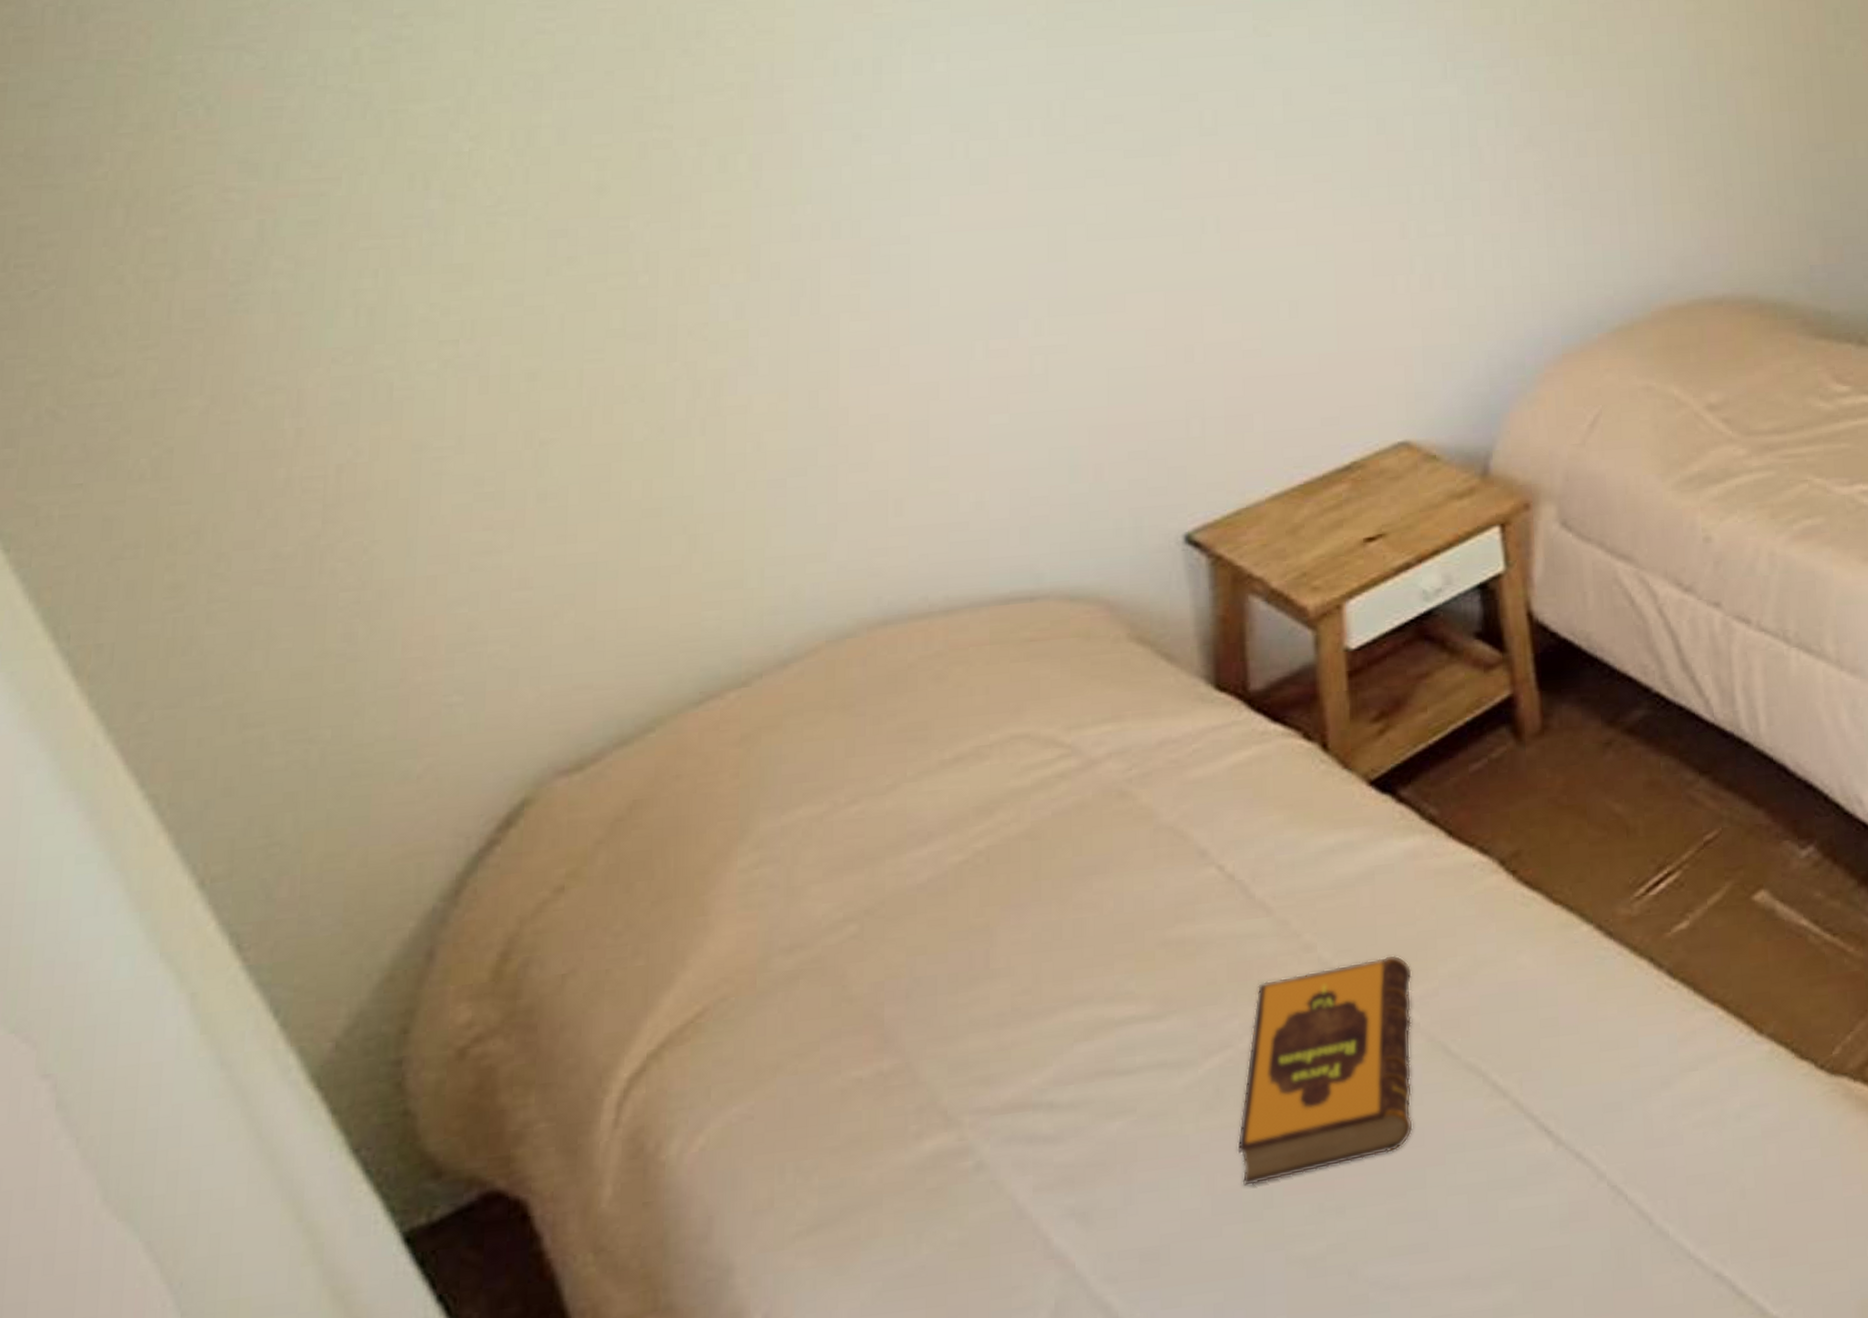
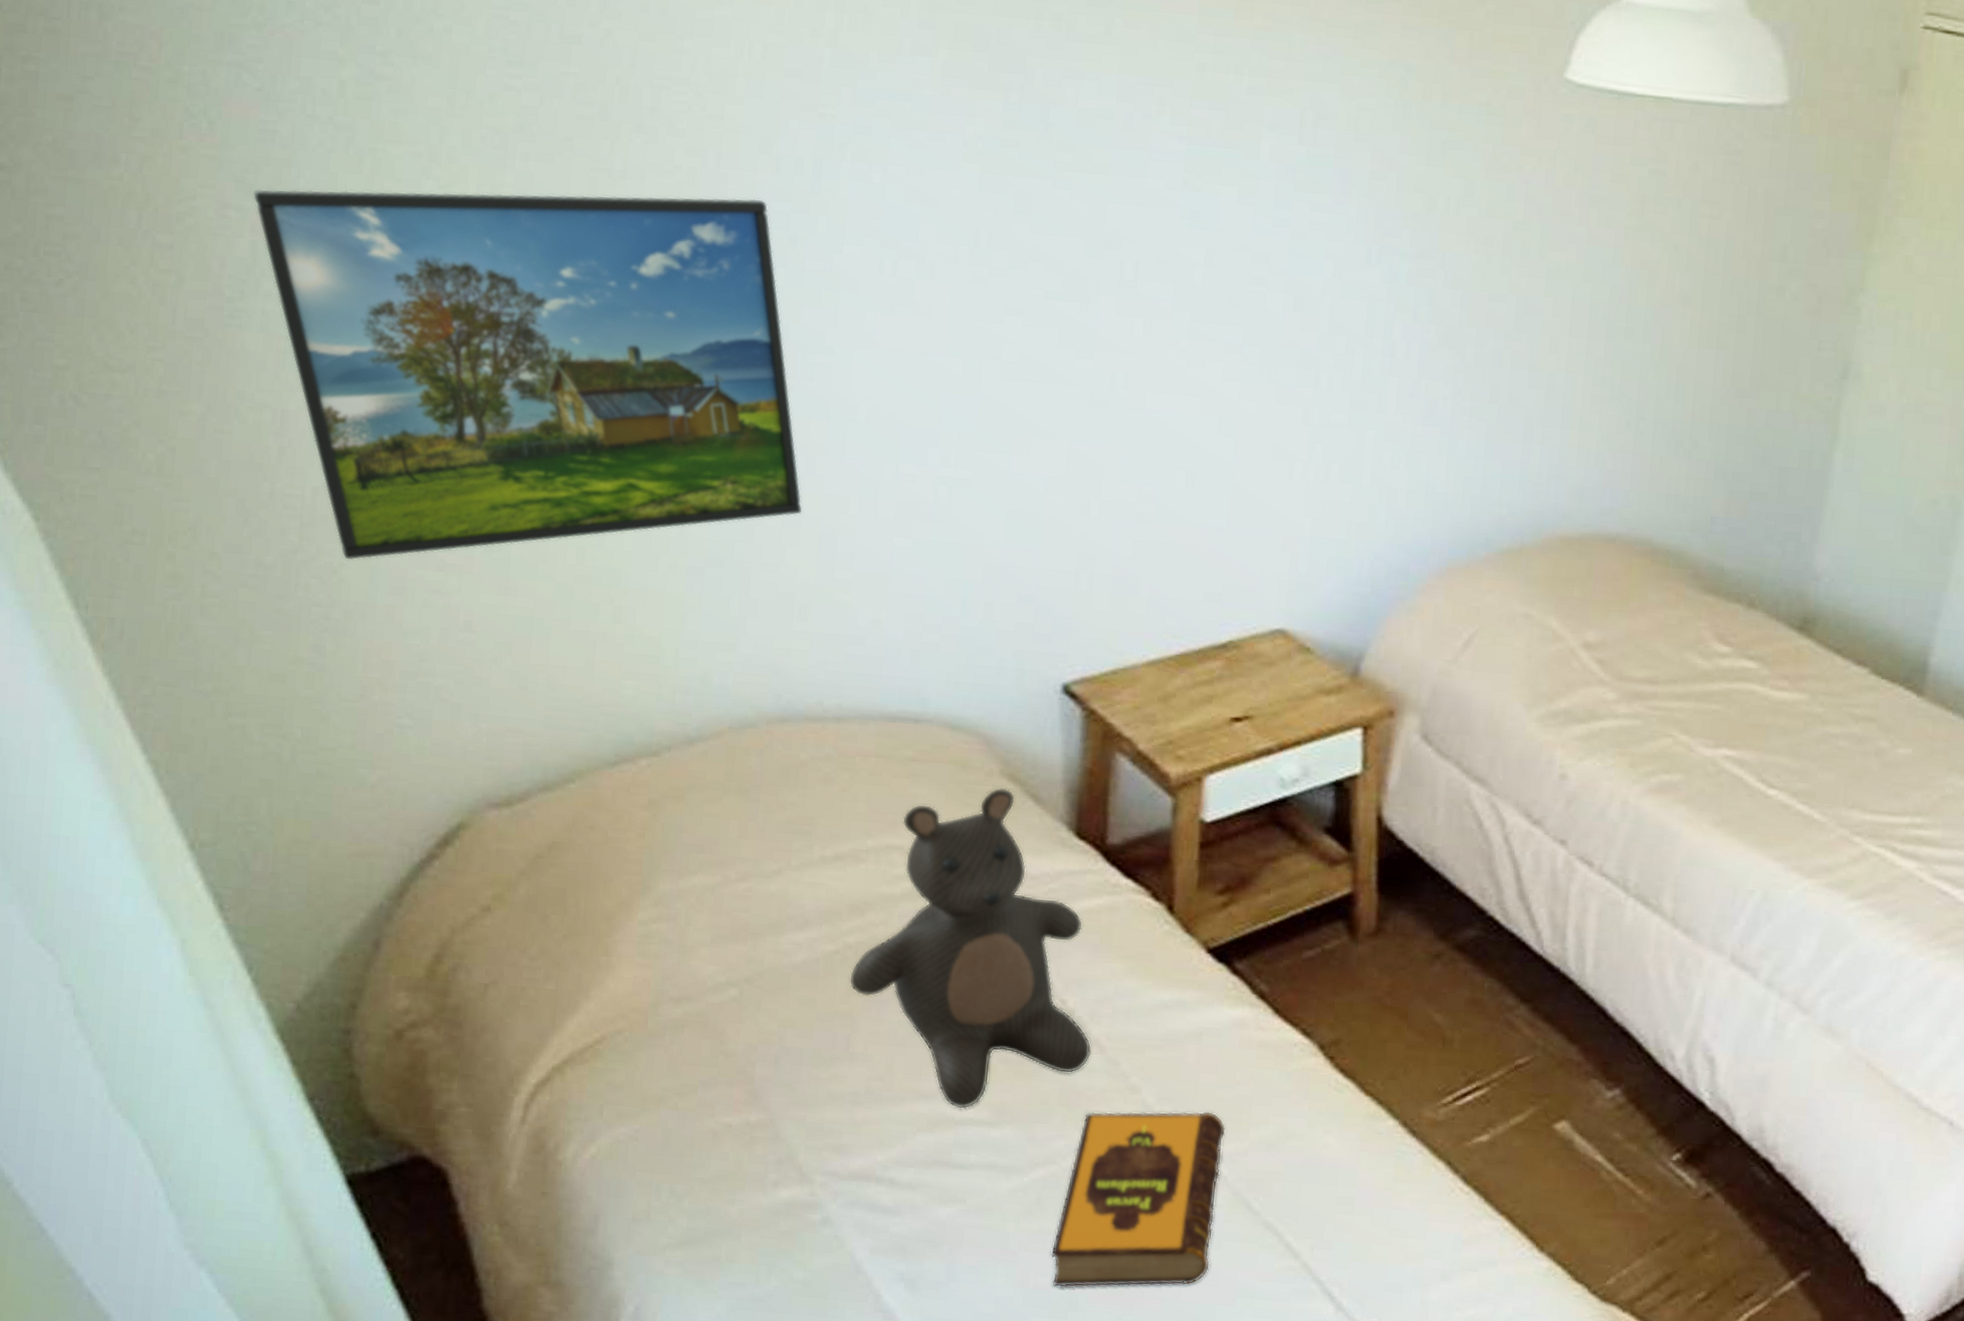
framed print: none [258,103,889,536] -> present [252,189,803,561]
teddy bear: none [982,652,1257,1008] -> present [848,787,1092,1109]

